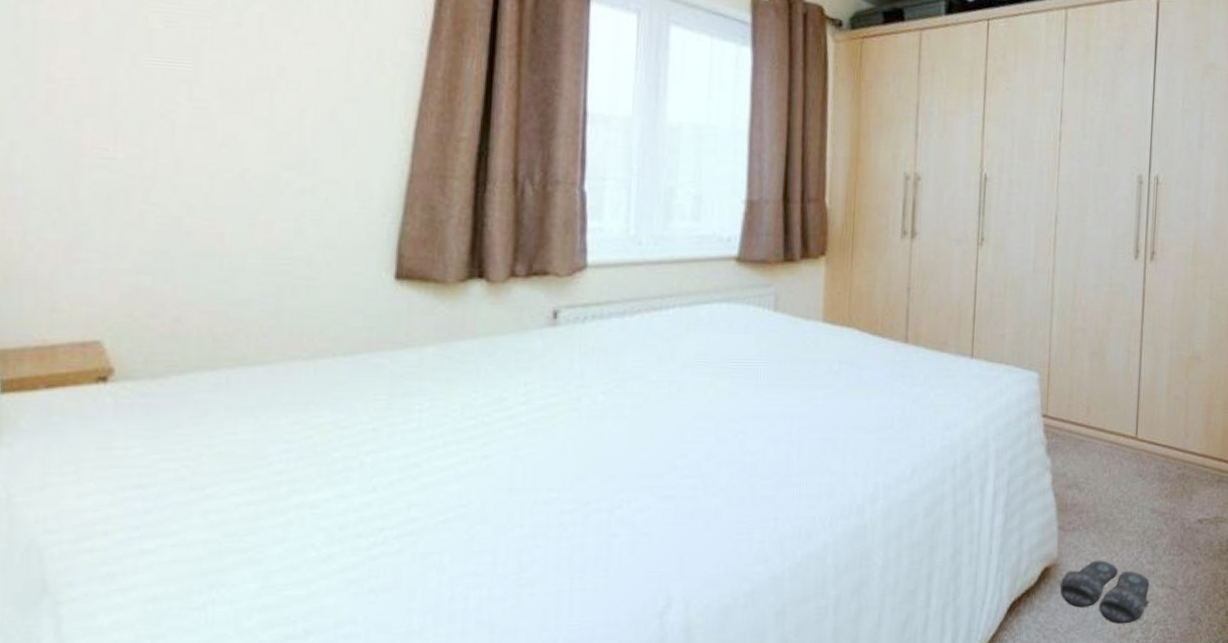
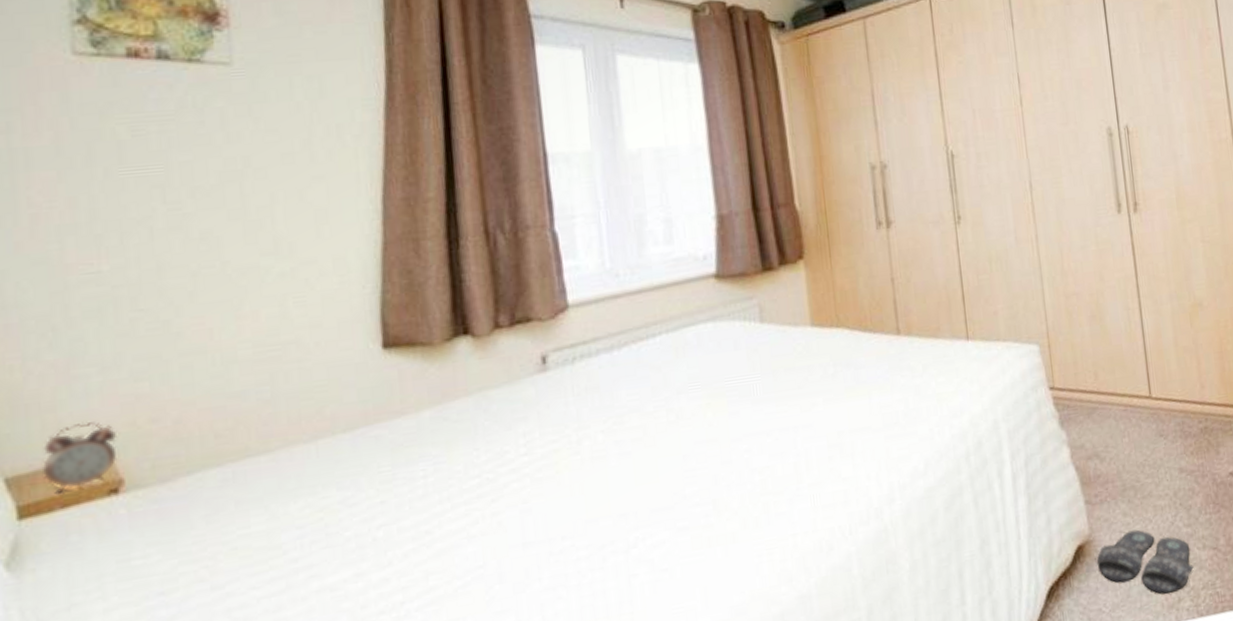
alarm clock: none [31,307,113,373] -> present [42,422,118,494]

